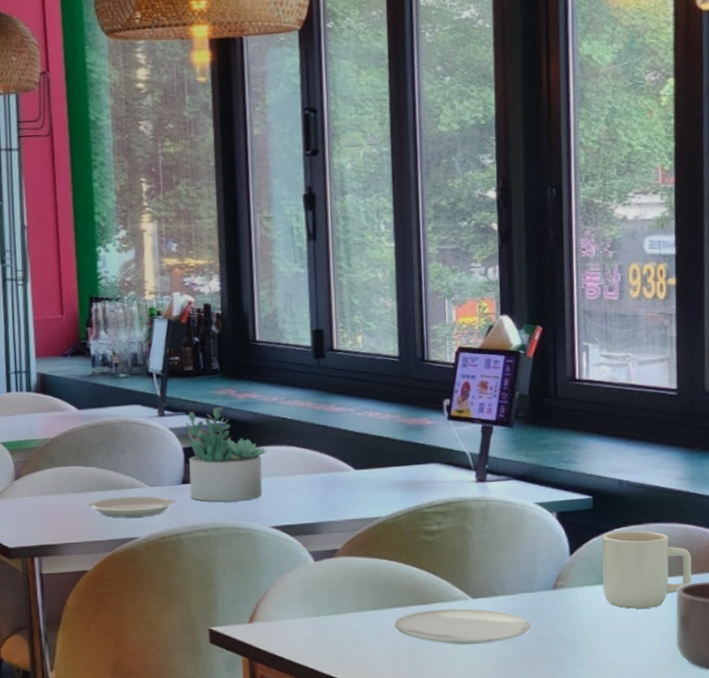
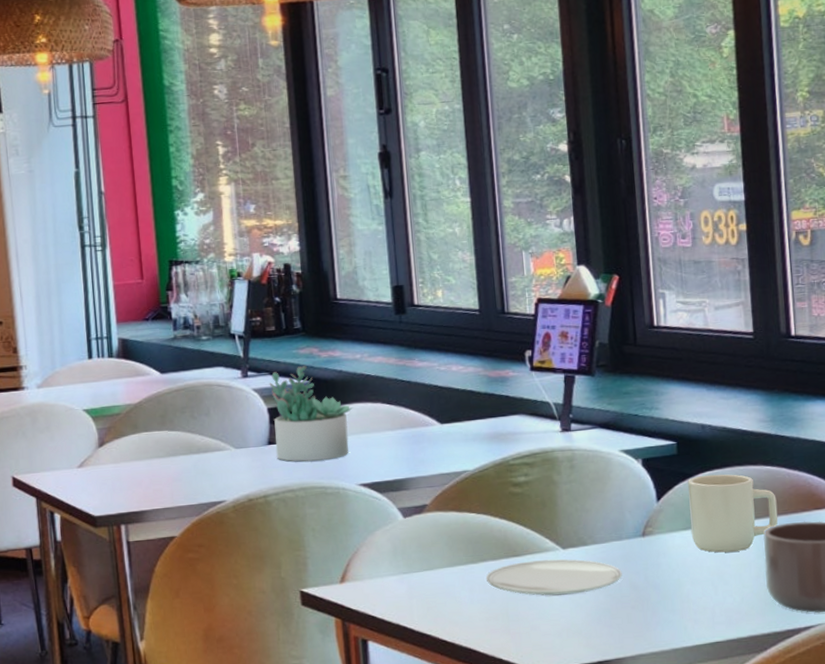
plate: present [89,496,176,517] -> none [174,458,262,481]

